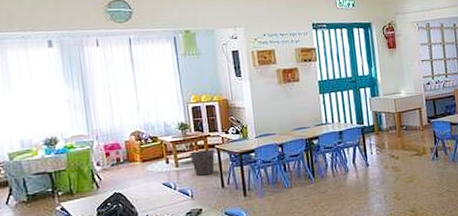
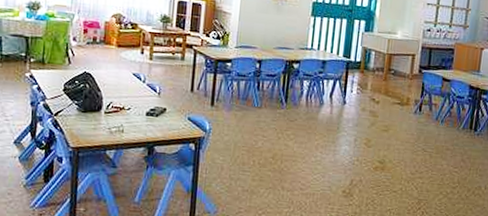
waste bin: present [190,149,215,176] -> none [166,47,191,75]

